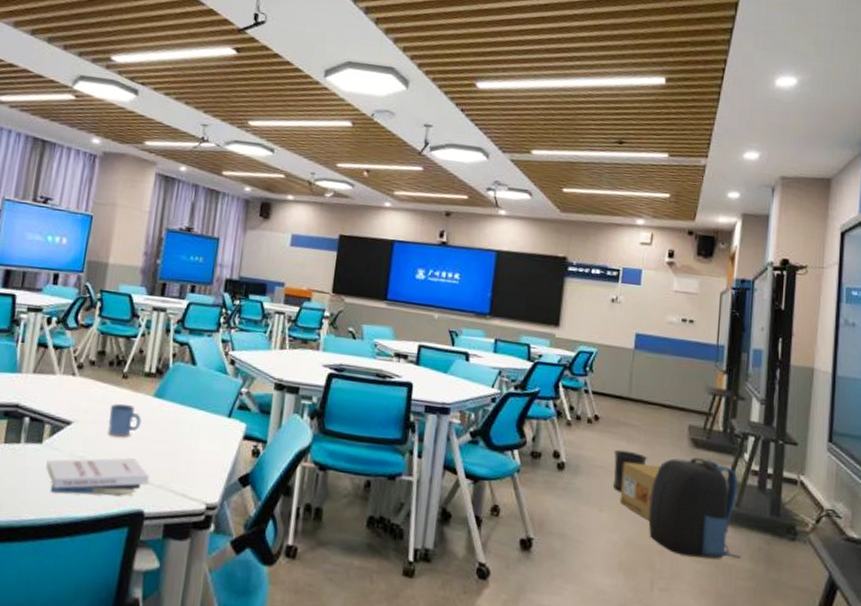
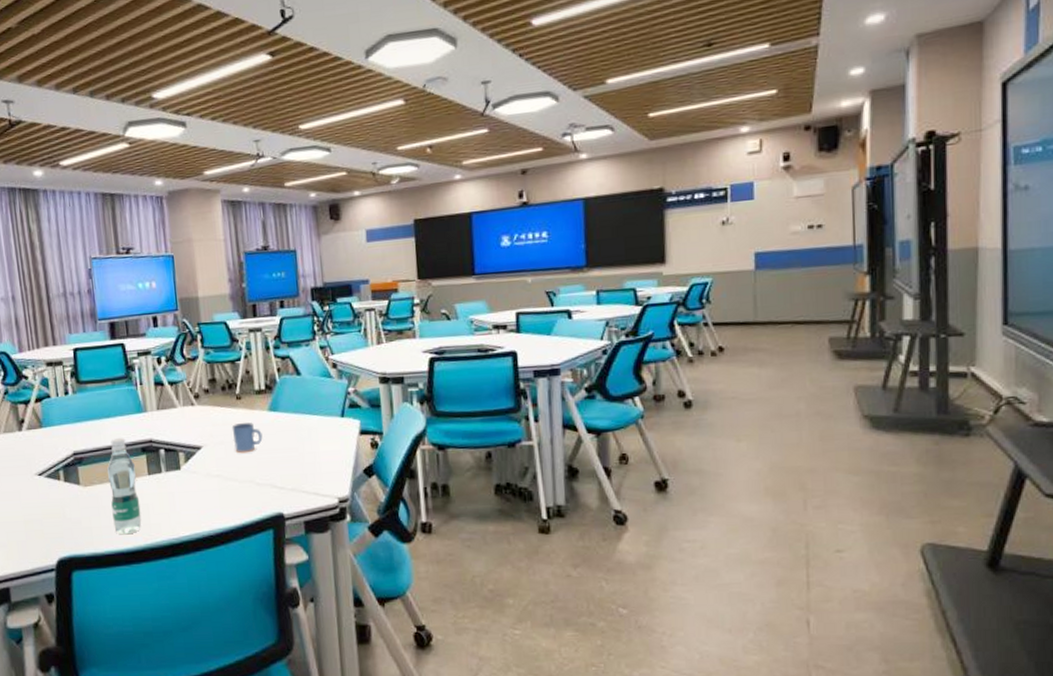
books: present [45,458,150,496] -> none [188,469,282,509]
waste bin: present [613,449,647,493] -> none [745,376,784,420]
cardboard box: present [619,461,660,521] -> none [757,385,800,443]
backpack: present [648,458,740,559] -> none [792,369,905,470]

